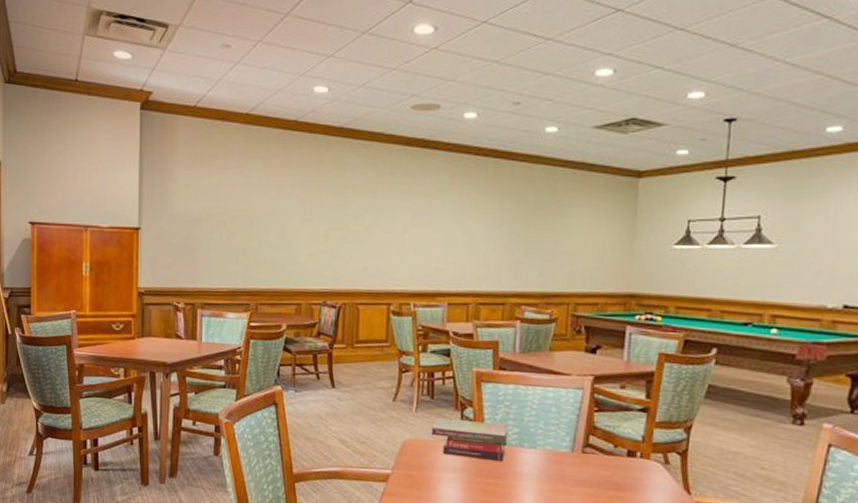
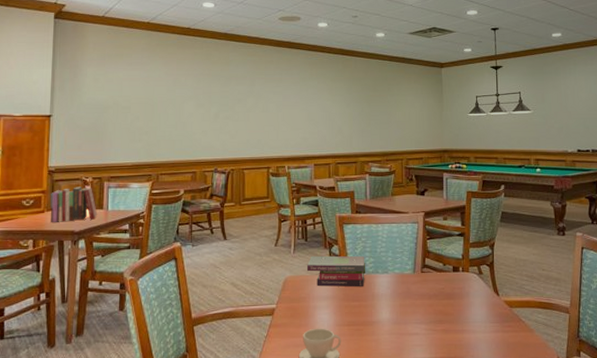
books: none [141,312,191,352] -> present [50,186,98,222]

